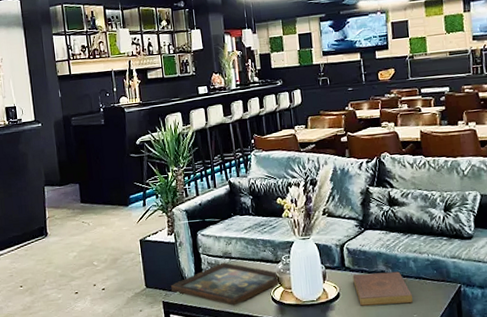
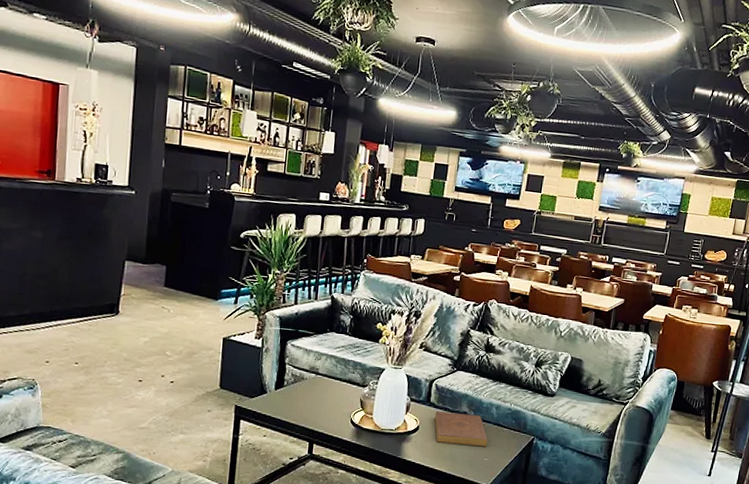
decorative tray: present [170,262,281,307] -> none [246,377,363,423]

